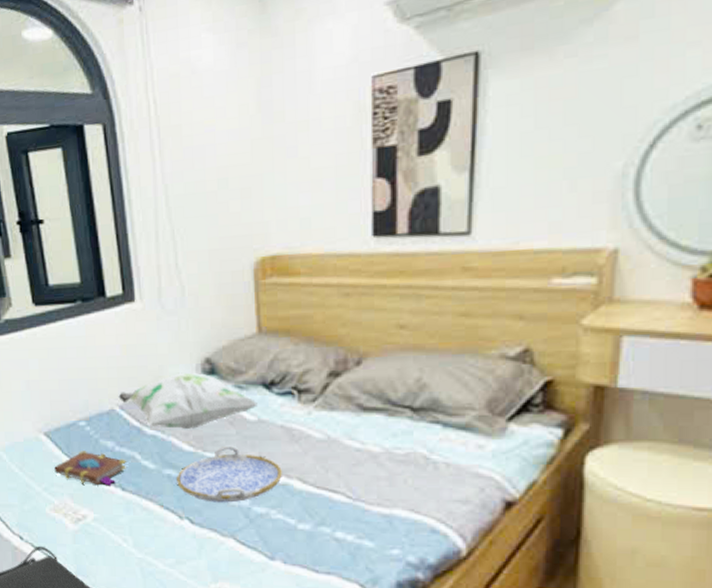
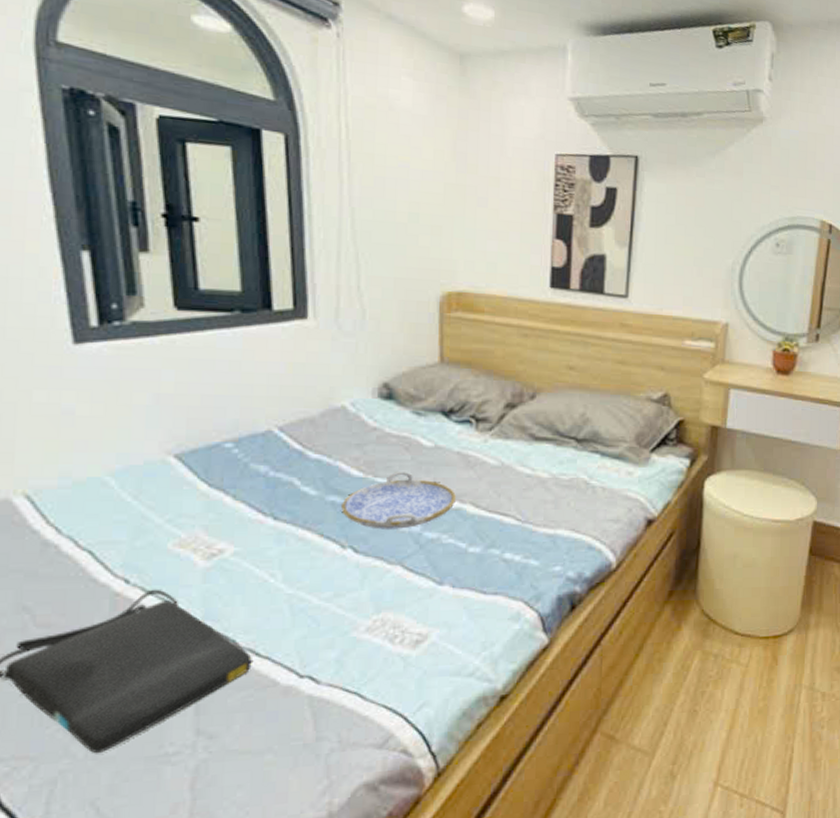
book: present [54,451,127,486] -> none [184,476,283,515]
decorative pillow: present [118,372,257,430] -> none [278,395,435,455]

